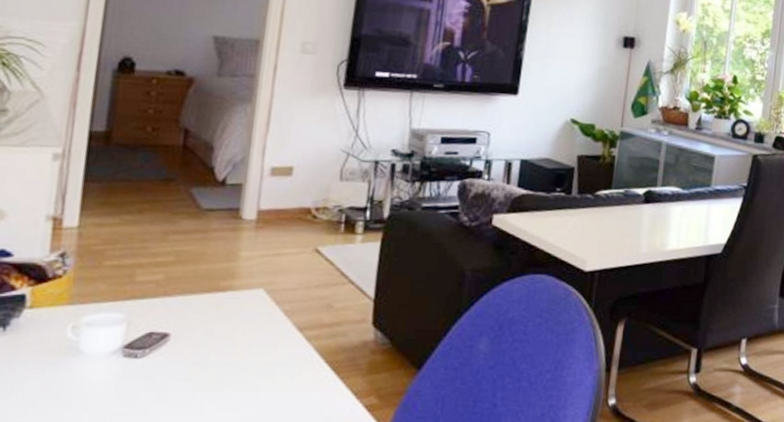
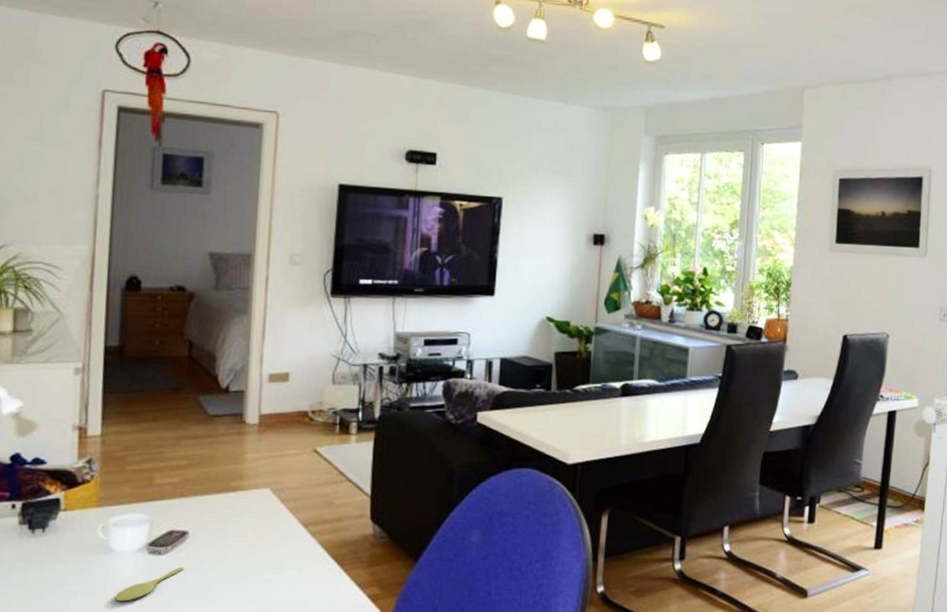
spoon: none [81,371,162,409] -> present [115,567,183,602]

